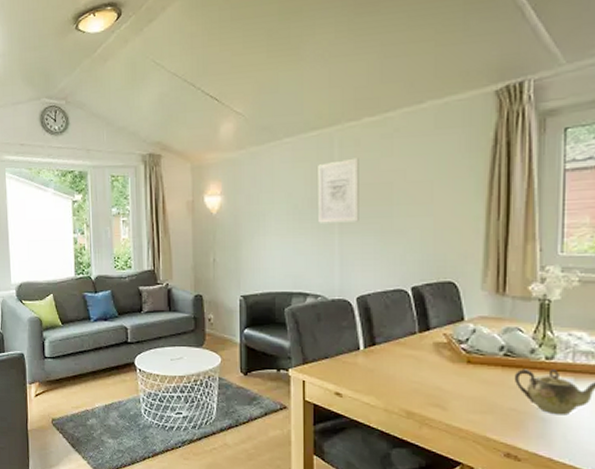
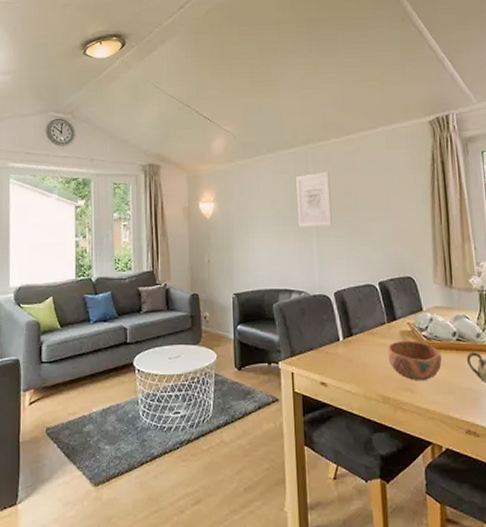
bowl: none [416,353,484,397] -> present [387,340,442,380]

